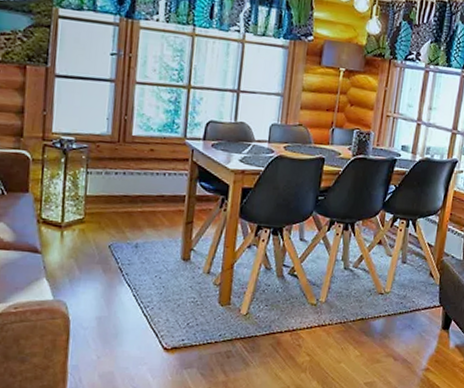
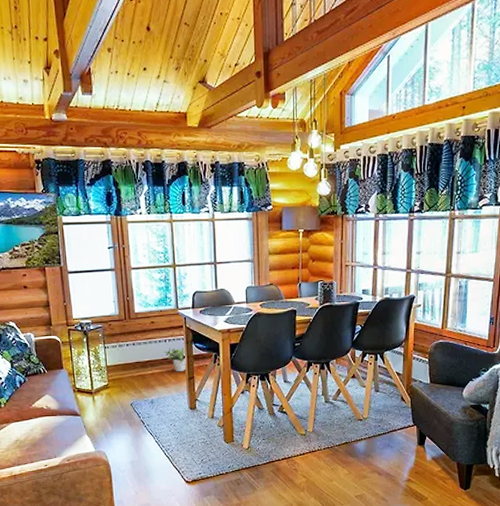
potted plant: none [161,183,189,213] -> present [165,347,187,371]

